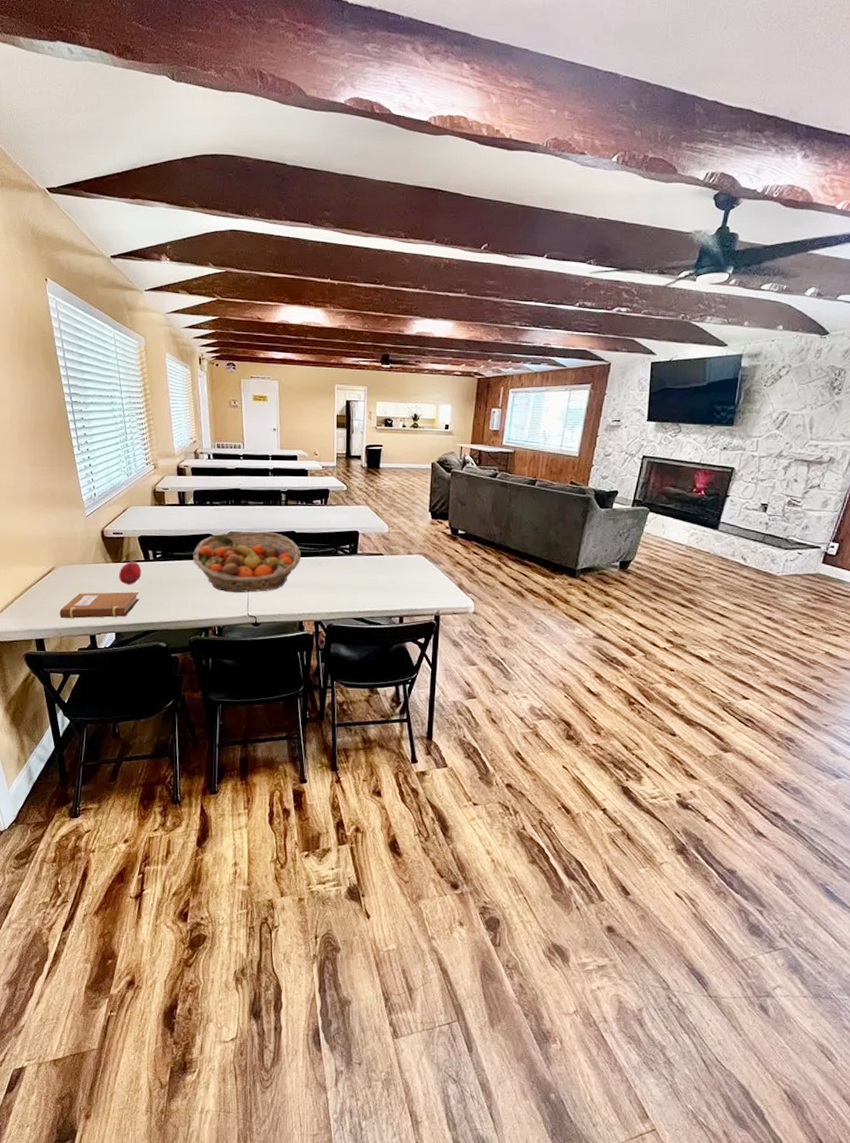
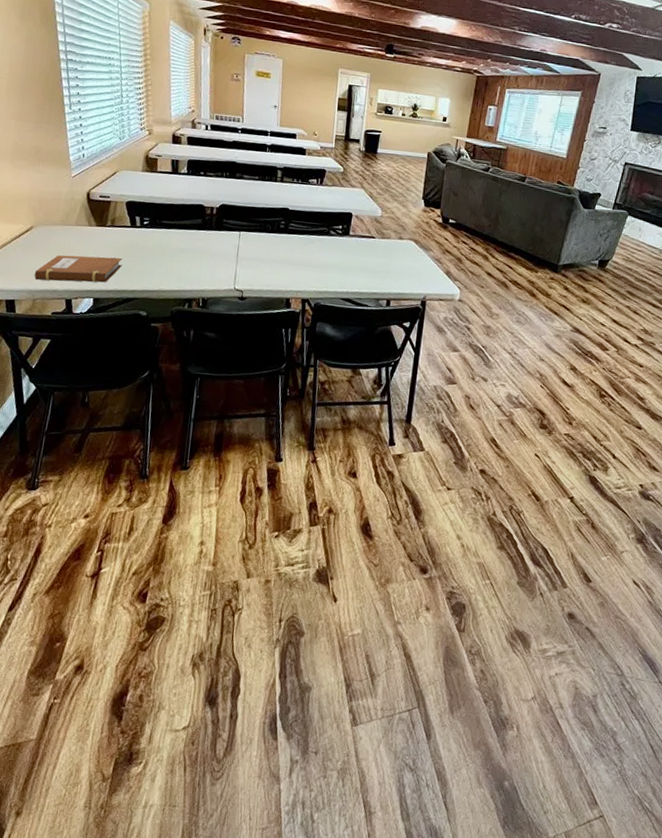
fruit: present [118,561,142,585] -> none [101,226,127,251]
fruit basket: present [193,531,301,593] -> none [181,204,293,267]

